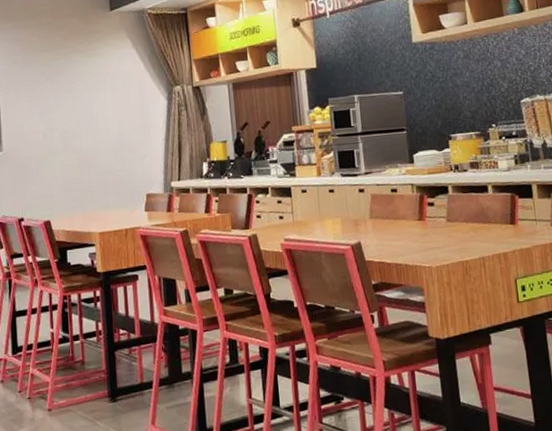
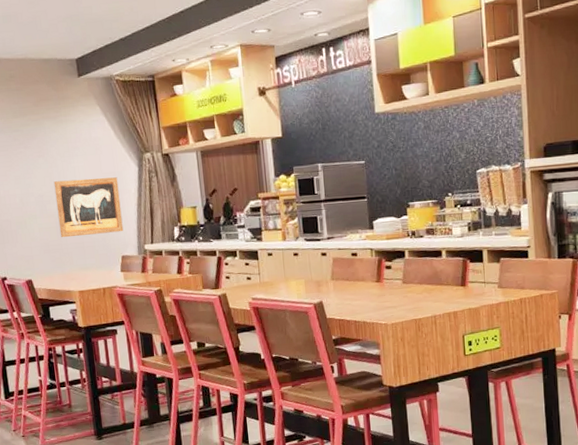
wall art: none [79,111,150,176] -> present [53,177,124,238]

